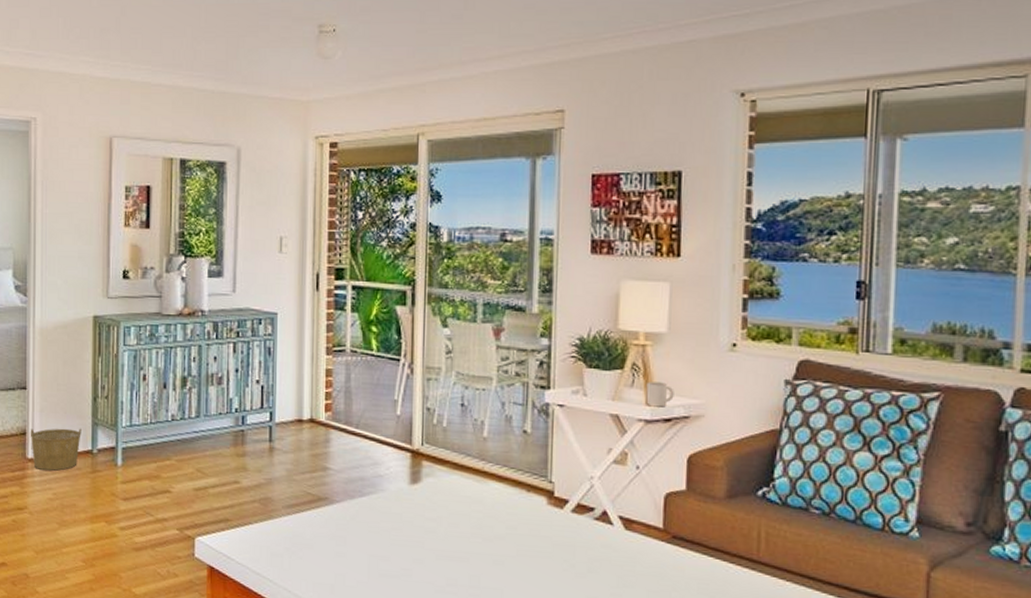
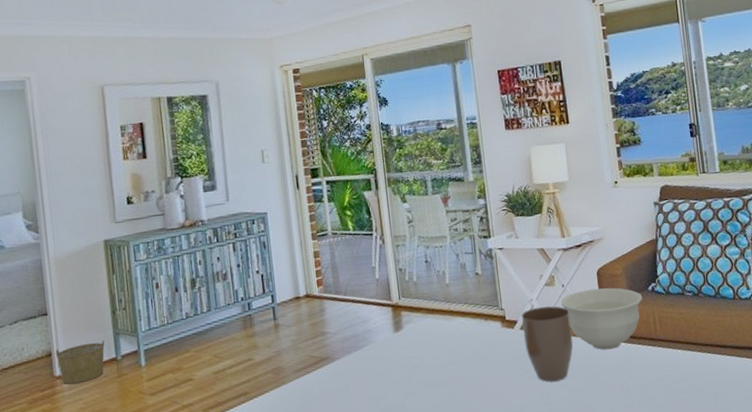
mug: none [574,488,642,586] -> present [521,306,573,381]
bowl: none [631,478,747,562] -> present [561,287,643,350]
mug: present [646,382,674,407] -> none [560,218,581,238]

